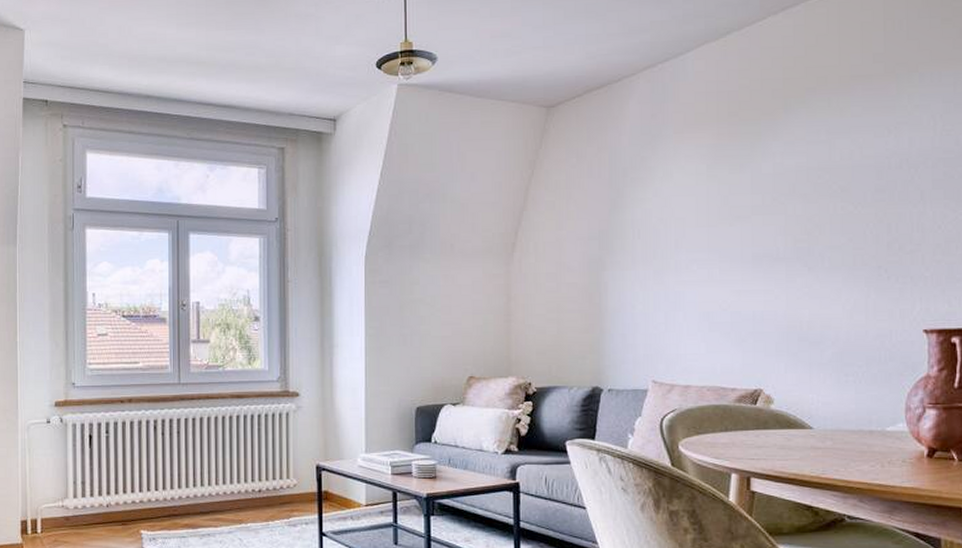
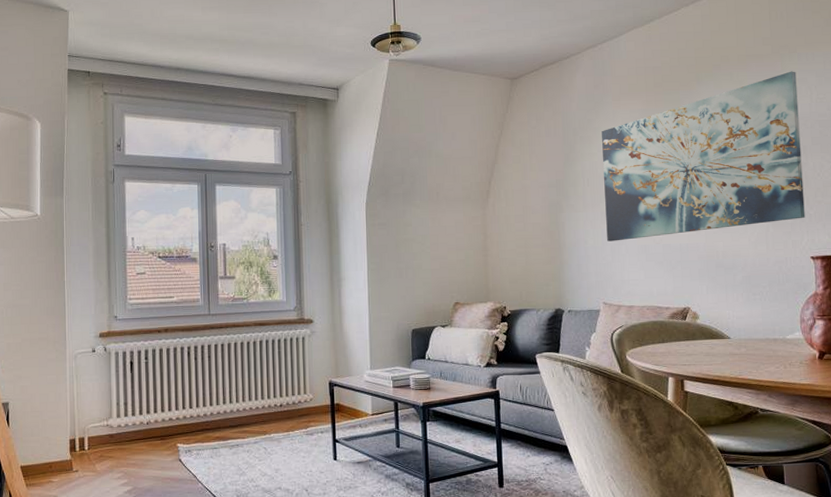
wall art: none [659,95,919,307] -> present [602,71,805,242]

